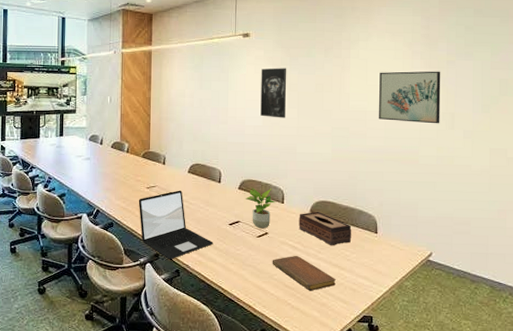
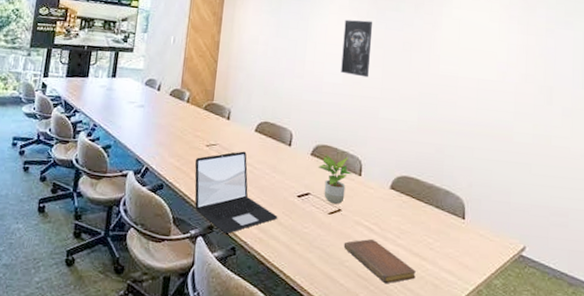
tissue box: present [298,211,352,246] -> none [376,188,436,231]
wall art: present [379,71,441,124] -> none [471,34,539,98]

